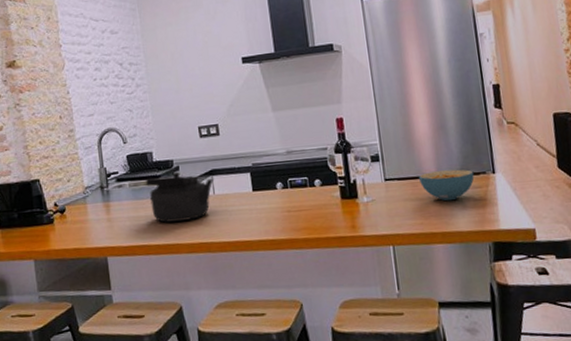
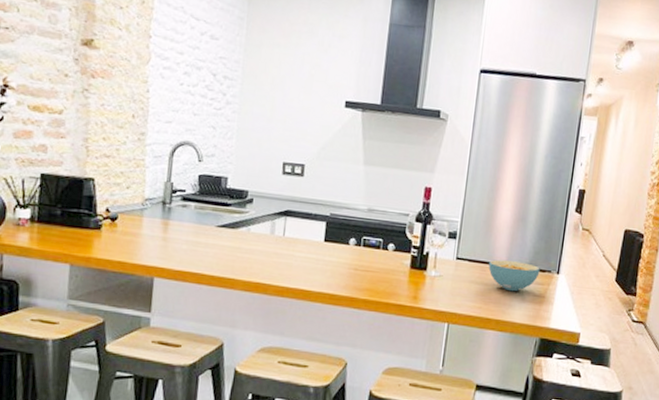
kettle: present [146,171,213,223] -> none [213,203,286,258]

